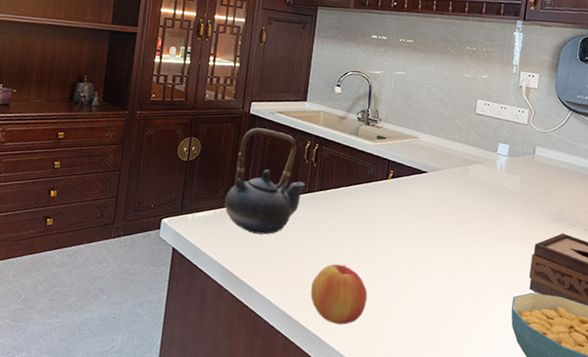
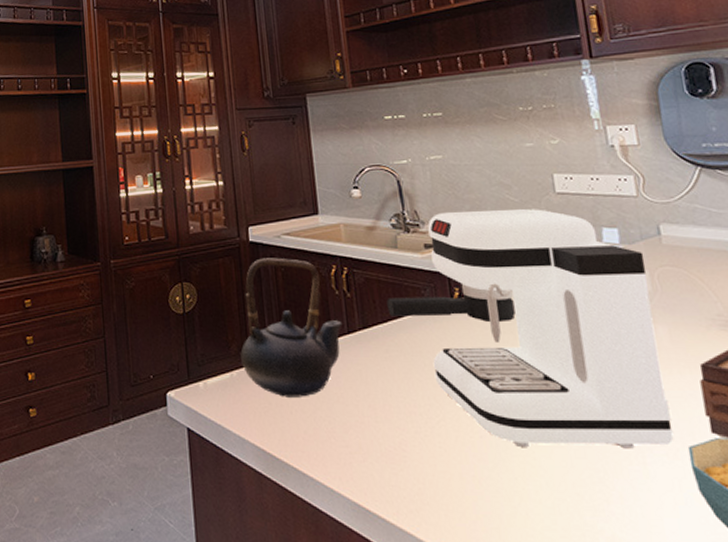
apple: present [310,264,368,325] -> none [382,426,467,512]
coffee maker: none [340,114,521,294] -> present [386,209,674,447]

